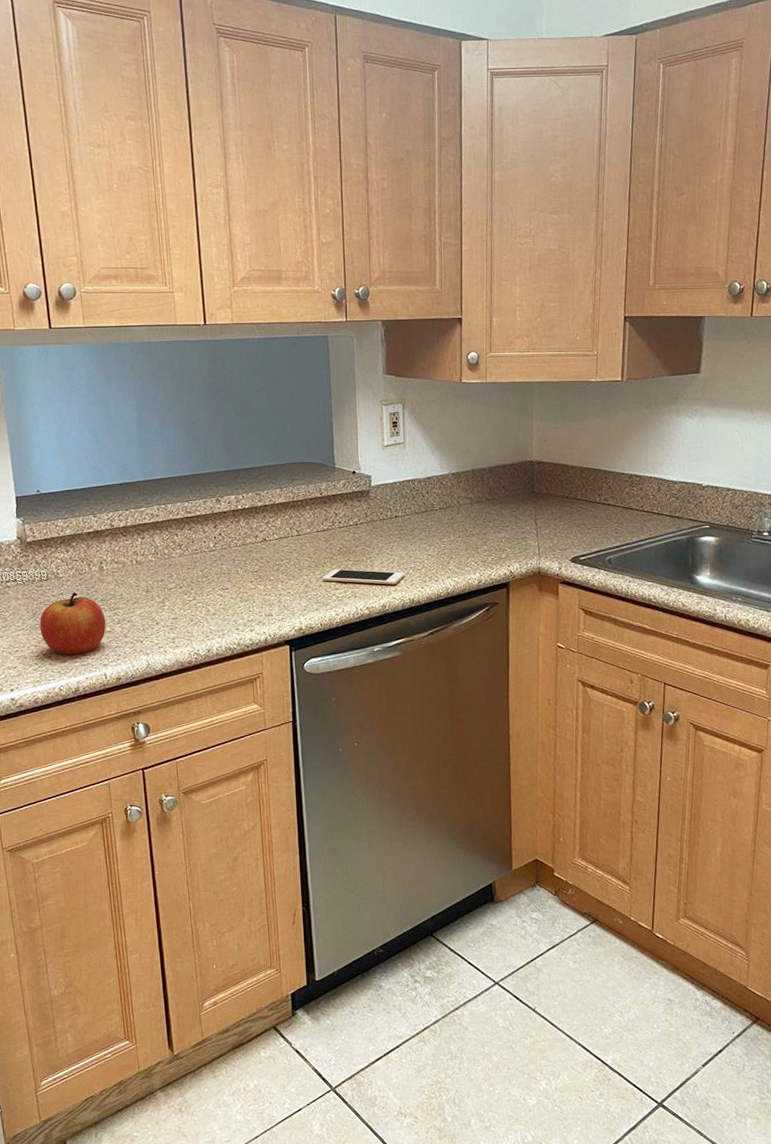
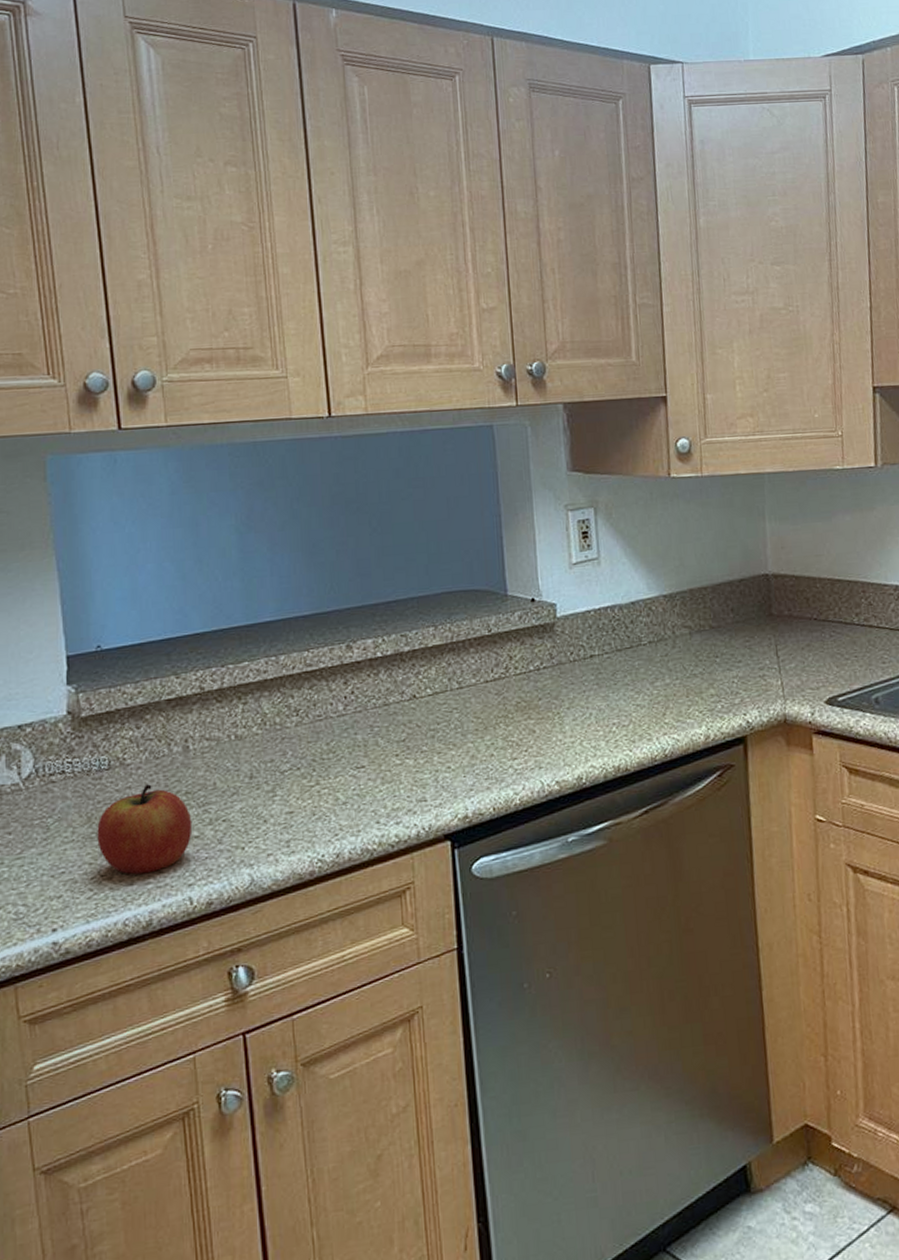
cell phone: present [323,569,405,585] -> none [495,730,607,749]

